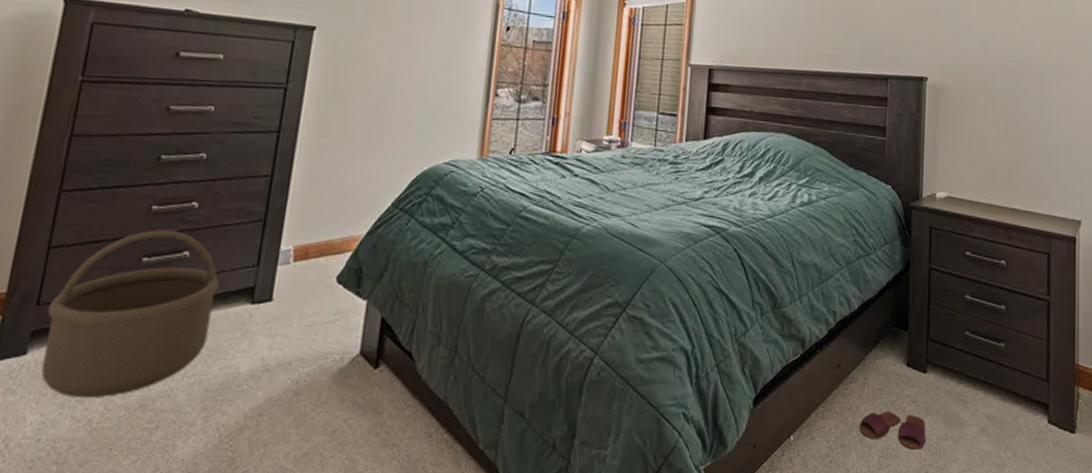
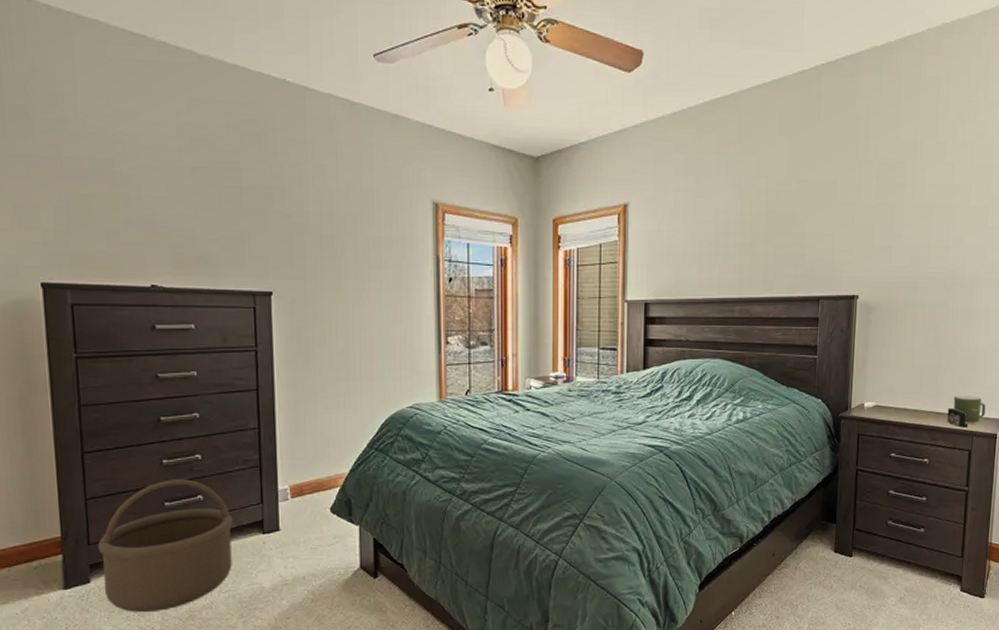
slippers: present [859,411,926,450] -> none [792,588,850,618]
alarm clock: none [1022,205,1046,228] -> present [947,408,969,428]
mug: none [1028,192,1062,224] -> present [953,396,986,424]

